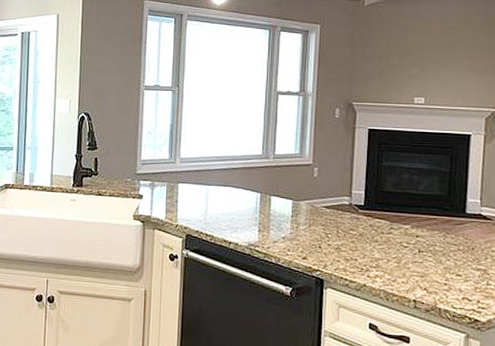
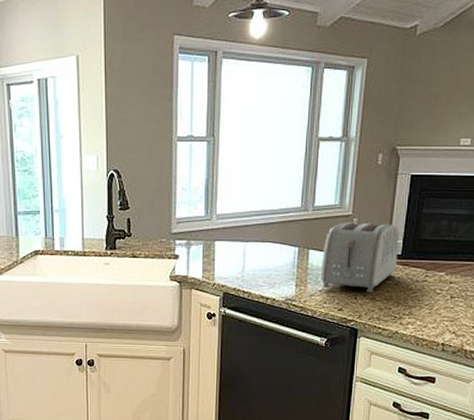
toaster: none [283,171,361,243] -> present [320,222,399,293]

